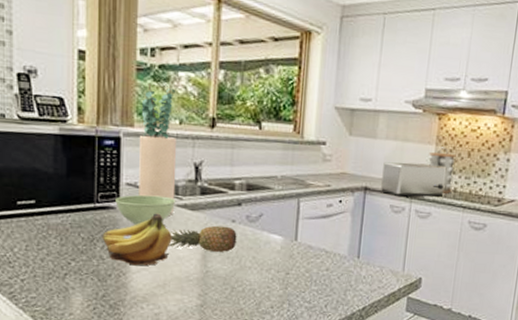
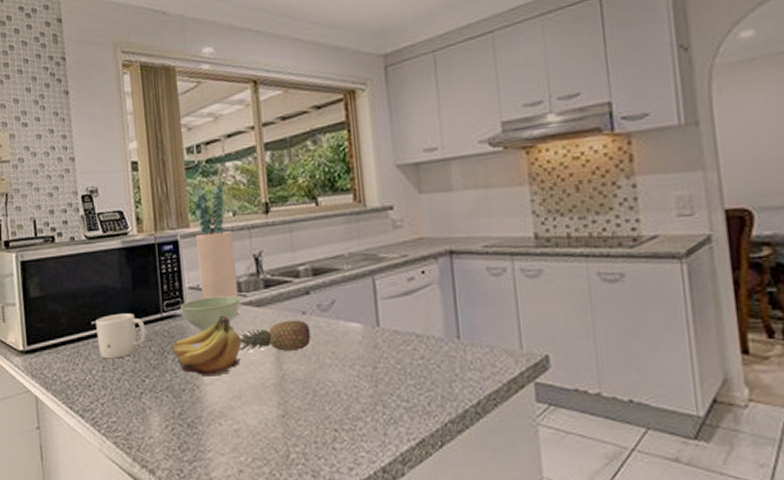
mug: none [22,197,76,240] -> present [96,313,146,359]
toaster: present [381,162,447,198] -> none [467,208,554,257]
spice rack: present [428,147,456,194] -> none [523,185,565,242]

